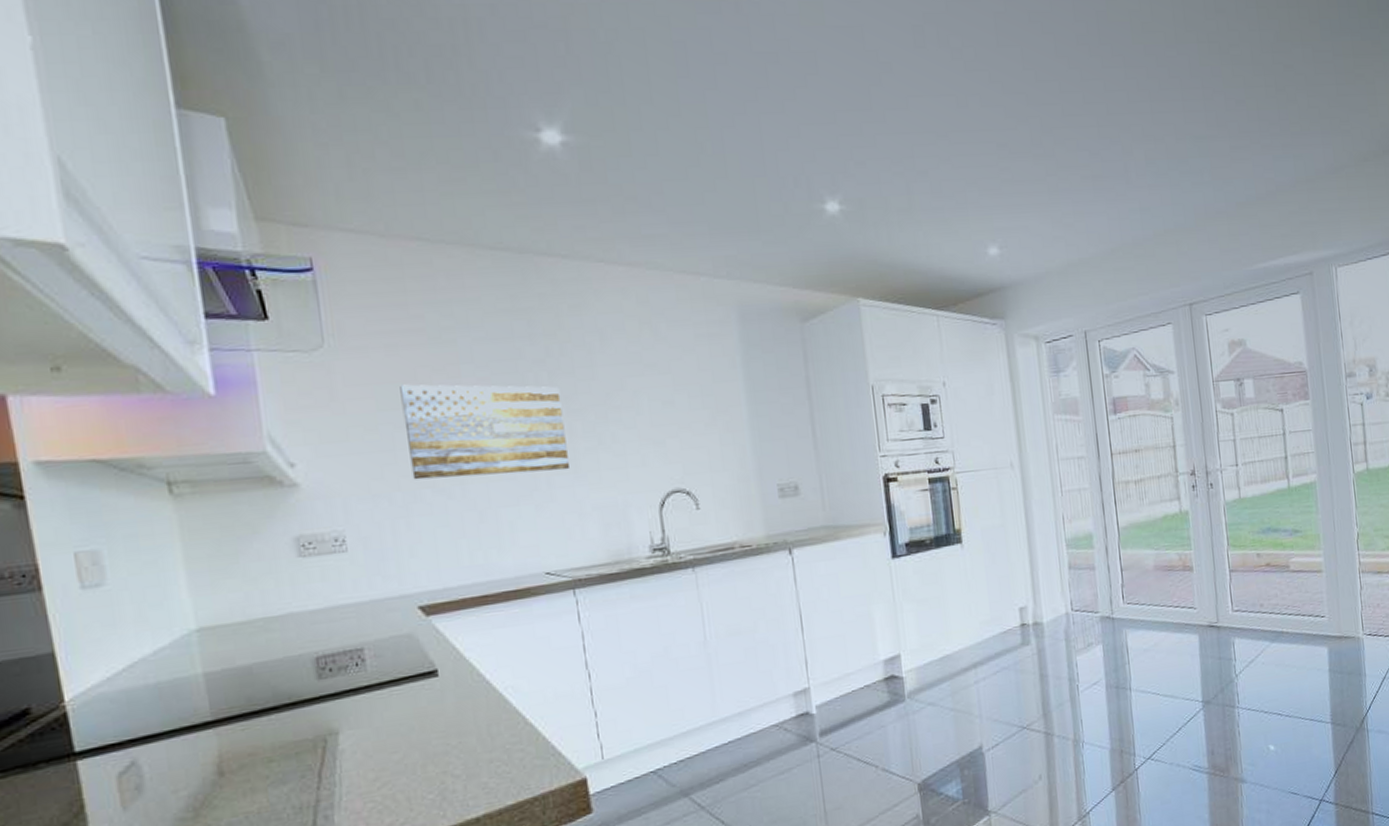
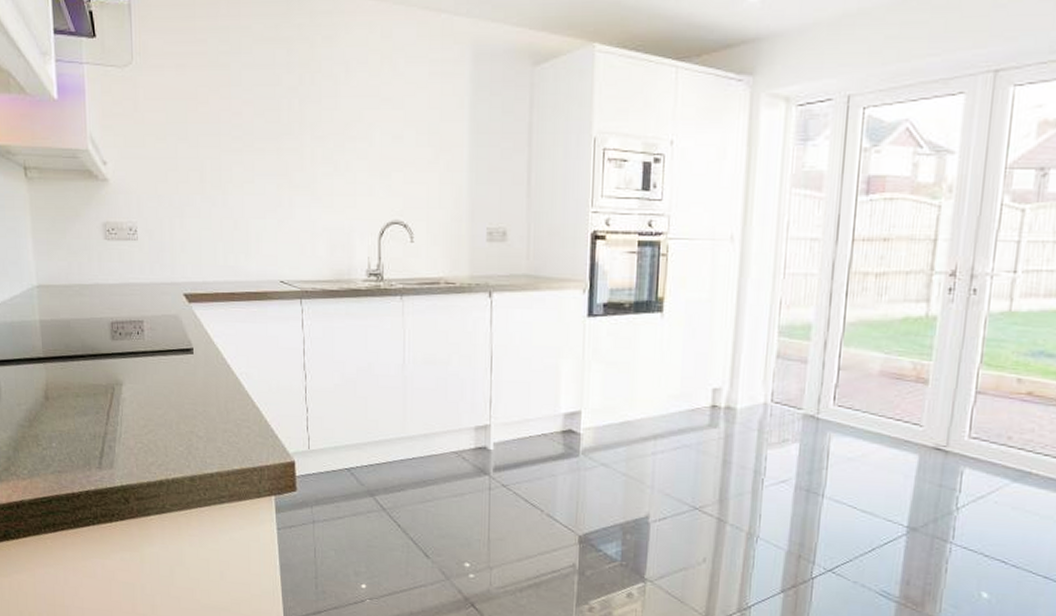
wall art: present [400,384,569,480] -> none [184,101,308,192]

